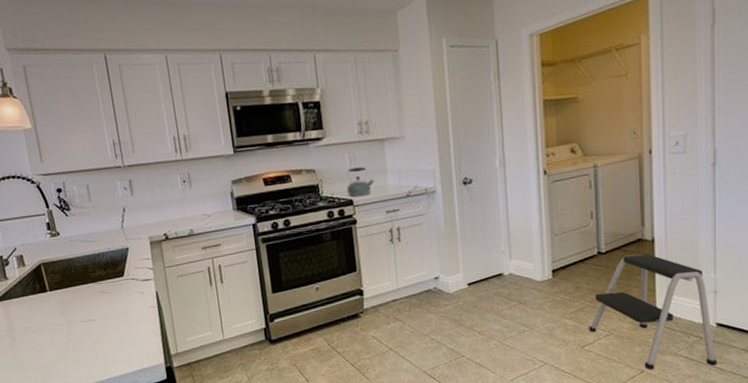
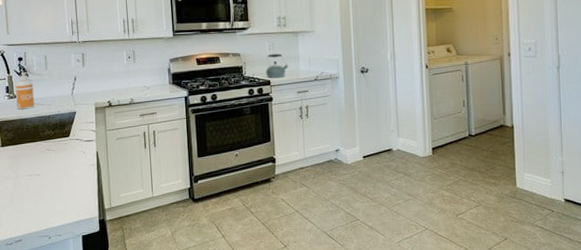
soap dispenser: none [57,205,81,249] -> present [15,72,35,110]
step stool: present [589,254,717,370] -> none [462,138,566,238]

